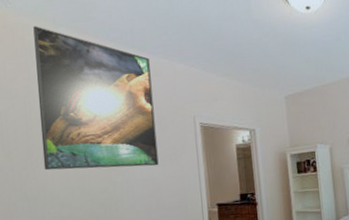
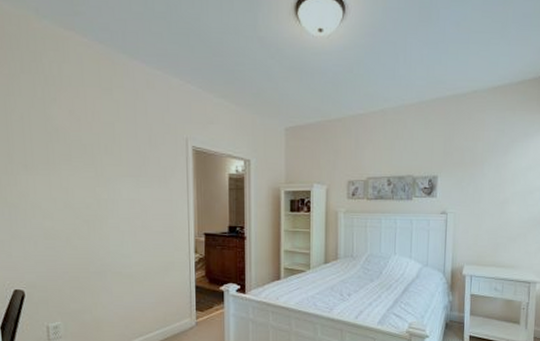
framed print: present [33,26,159,171] -> none [14,14,146,187]

